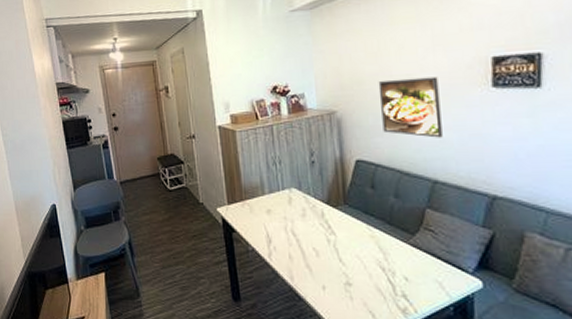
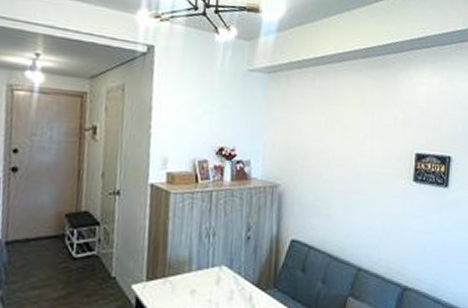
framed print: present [378,76,443,138] -> none [320,159,372,225]

